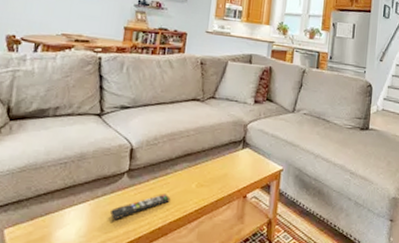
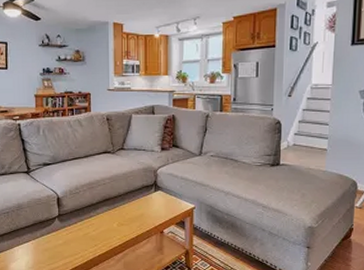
remote control: present [109,194,171,221] -> none [49,233,97,255]

